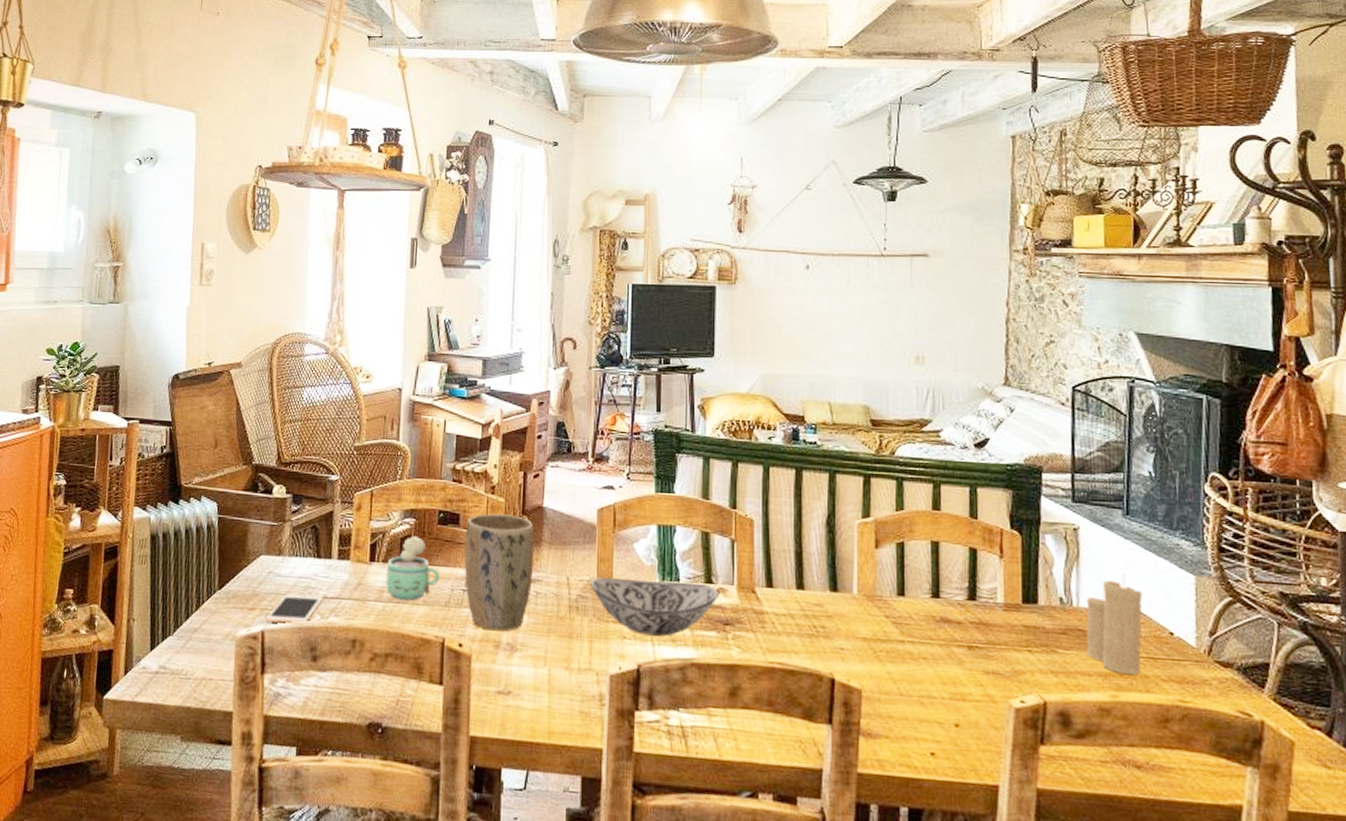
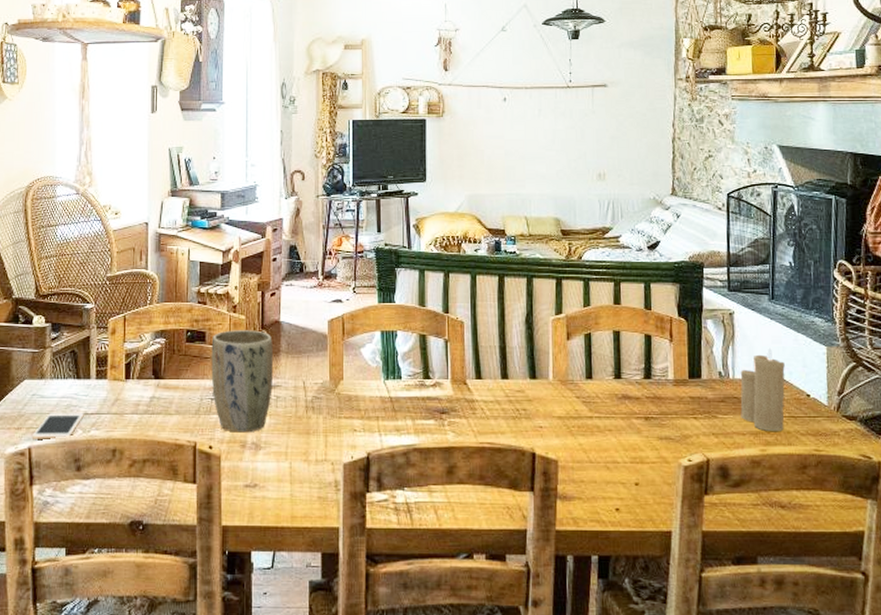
chocolate milk: present [385,535,440,600] -> none [141,353,189,411]
decorative bowl: present [590,577,719,636] -> none [324,379,436,427]

